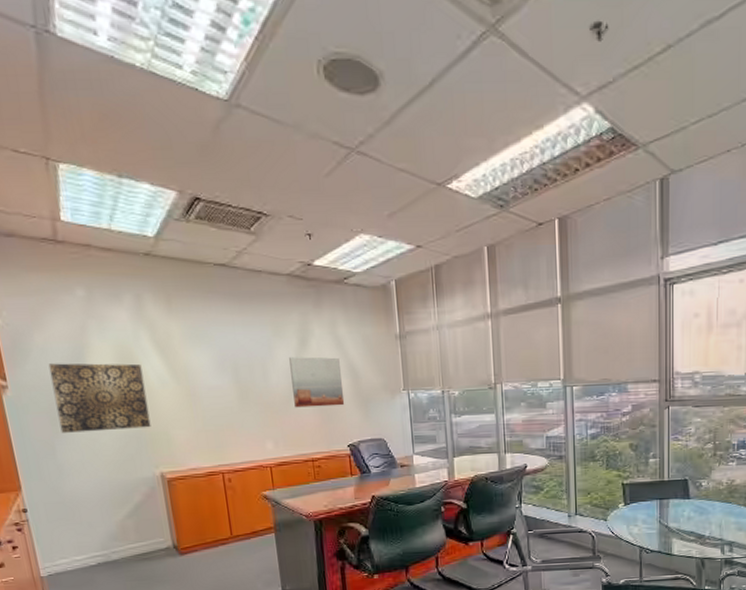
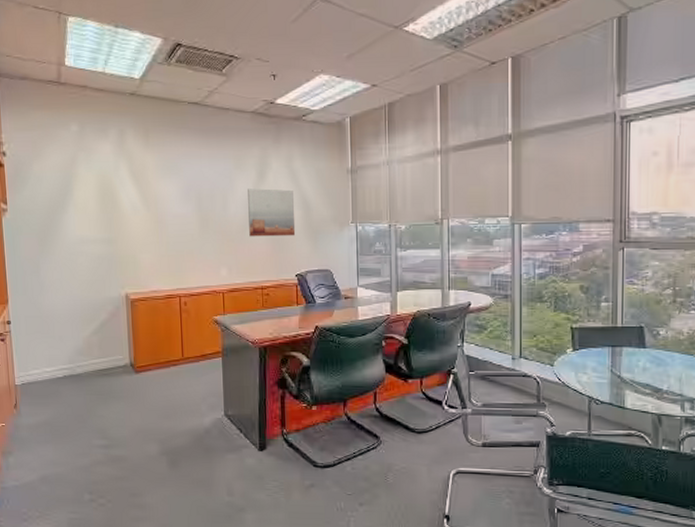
wall art: present [48,363,151,433] -> none [42,190,122,253]

